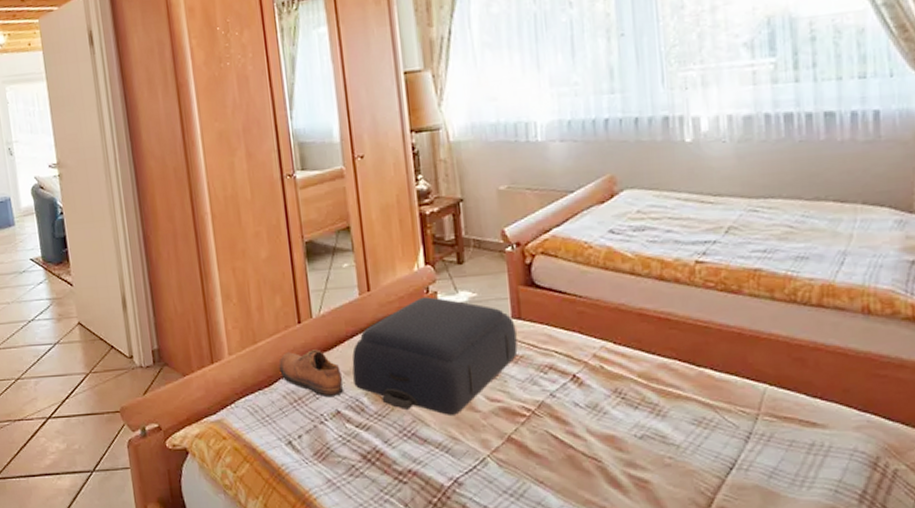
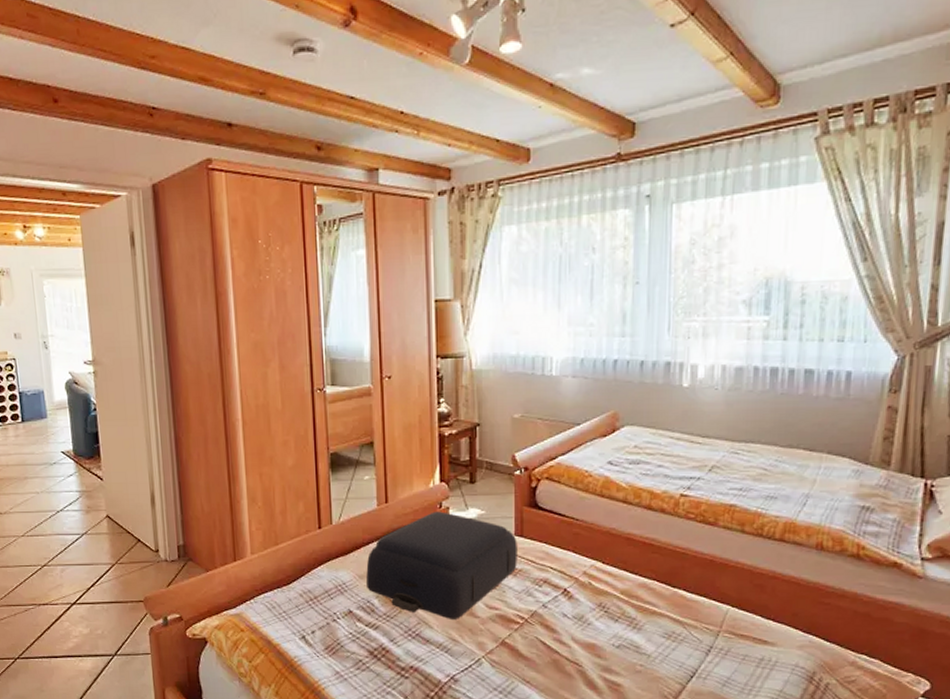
shoe: present [279,349,344,398] -> none [298,554,357,598]

